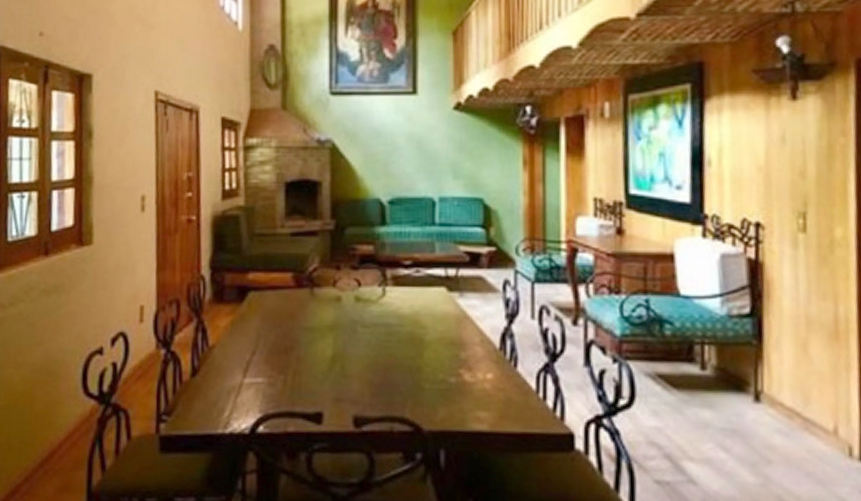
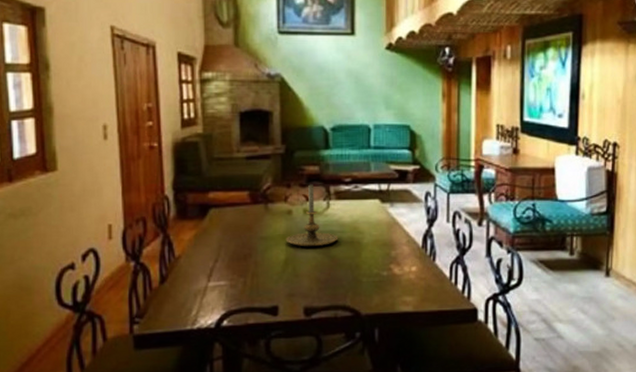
candle holder: none [333,267,396,342] -> present [285,184,339,247]

